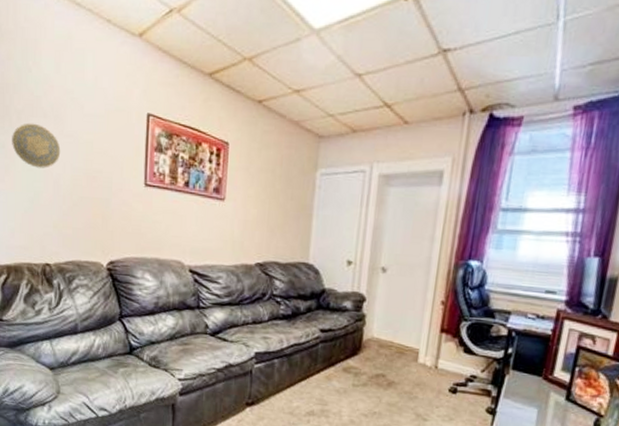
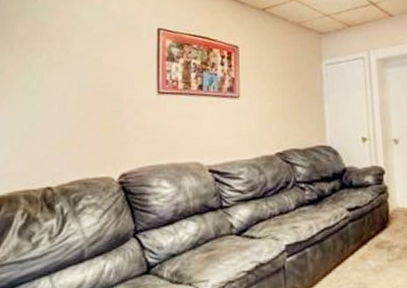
decorative plate: present [12,123,61,168] -> none [12,47,67,90]

